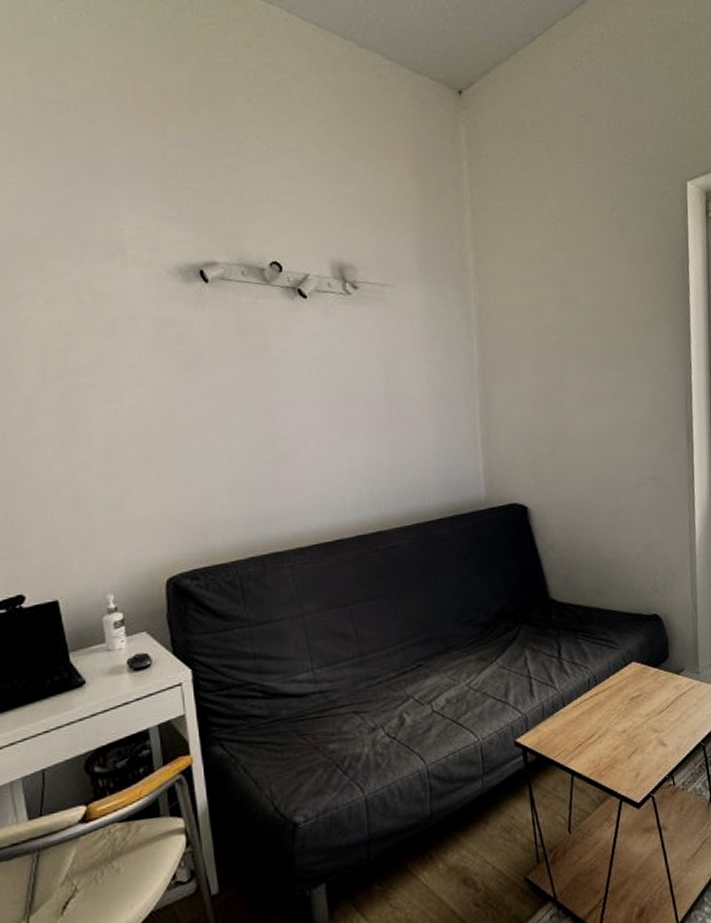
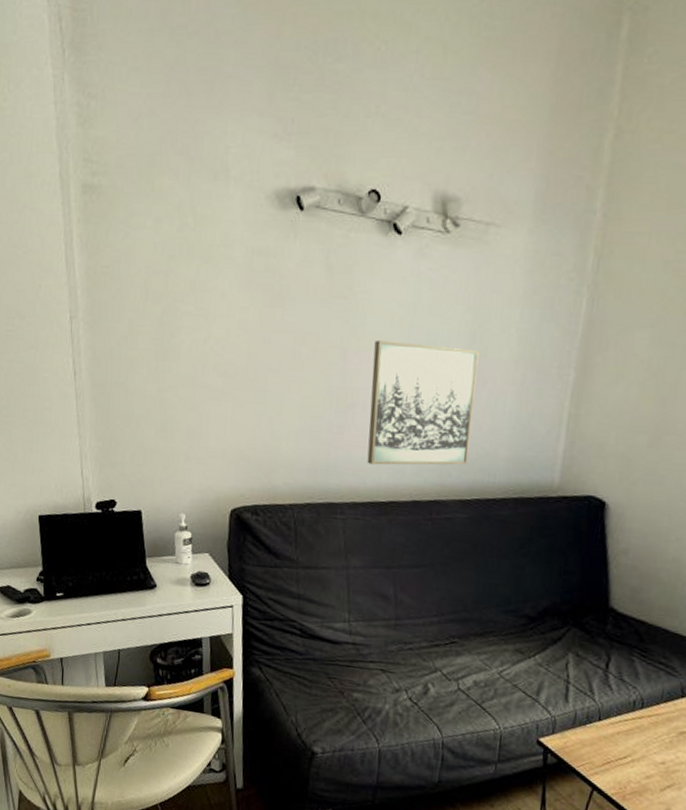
wall art: none [297,391,402,508] -> present [367,340,479,465]

